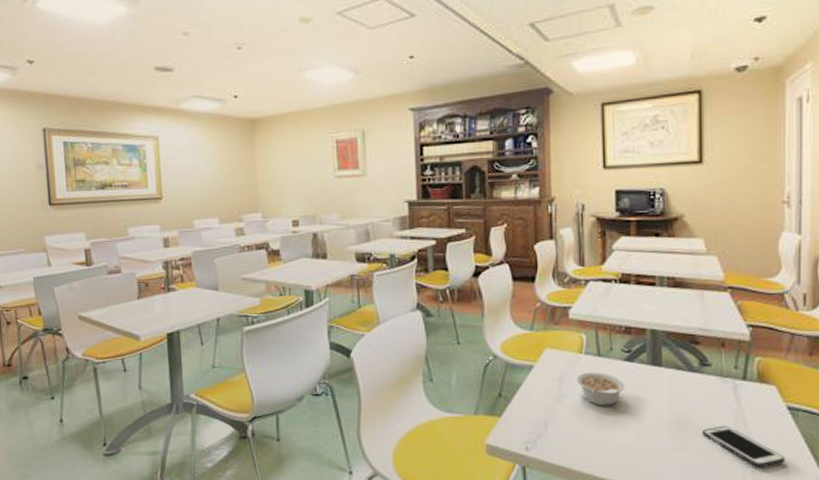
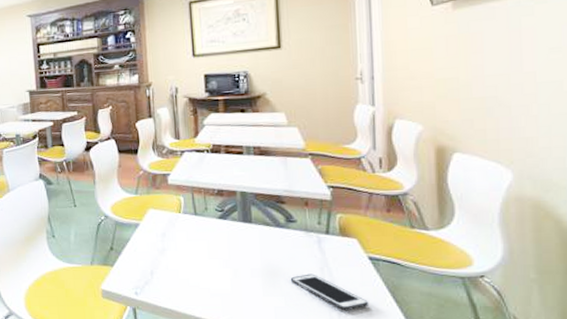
legume: present [577,372,625,406] -> none [177,228,220,257]

